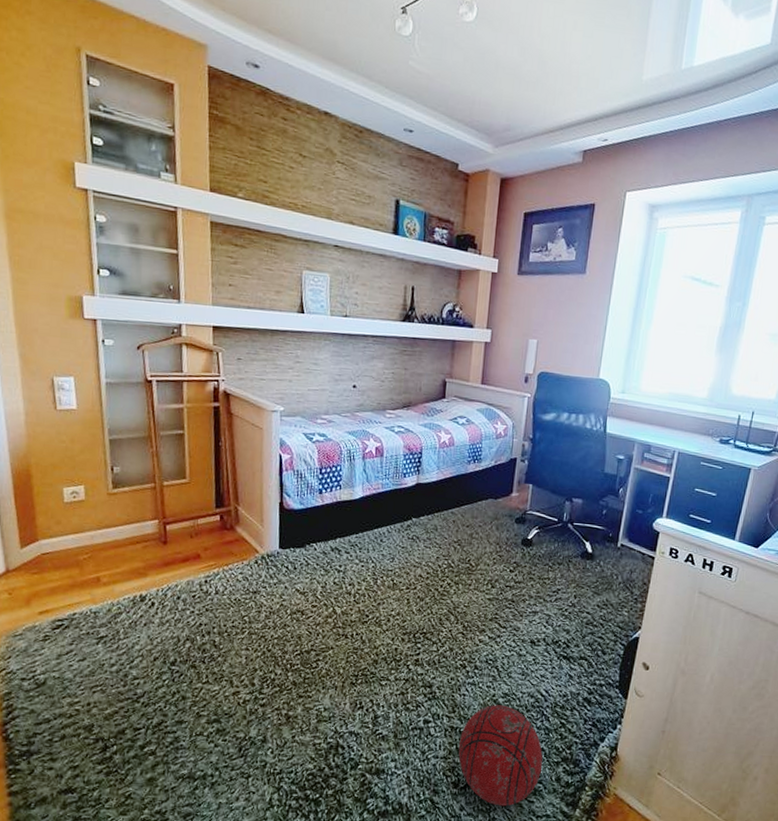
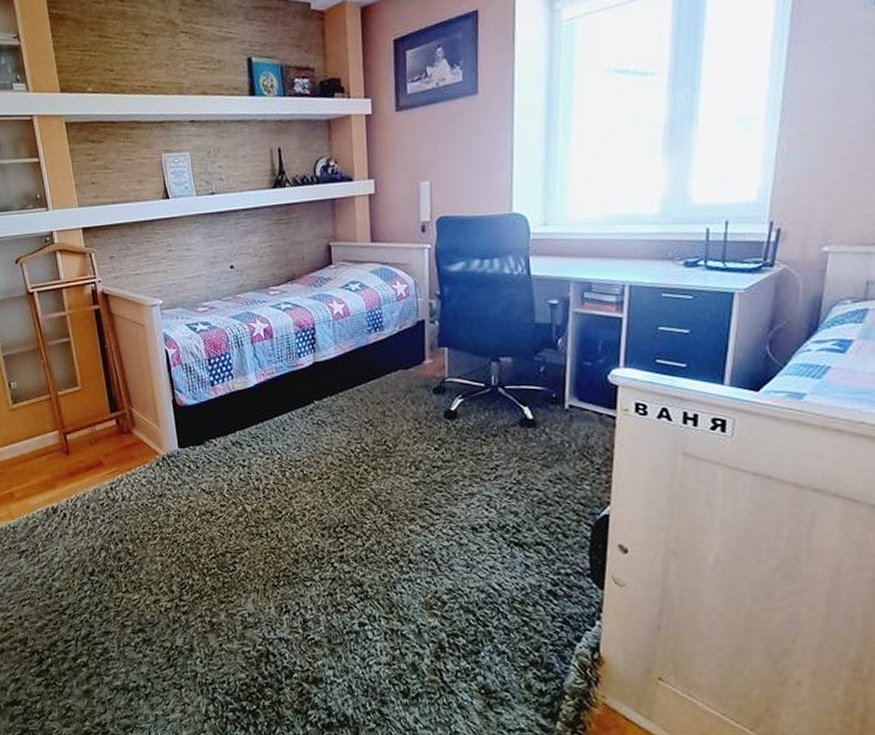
ball: present [458,705,543,807] -> none [402,603,506,719]

